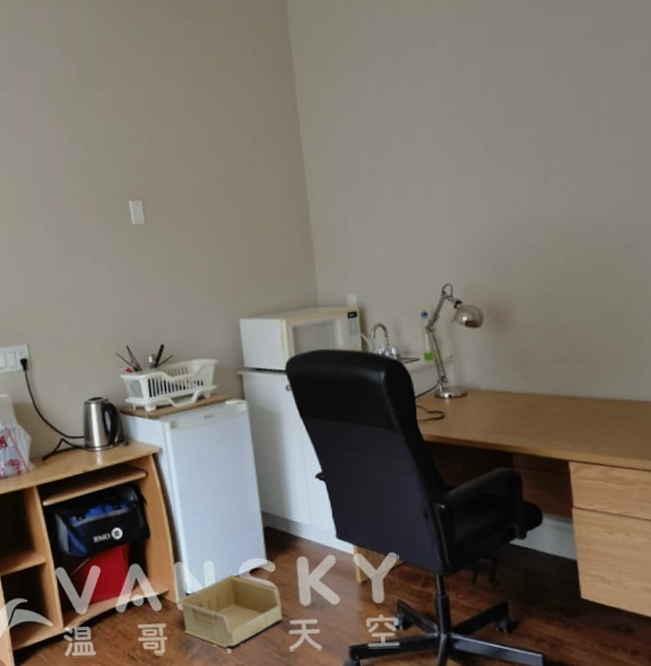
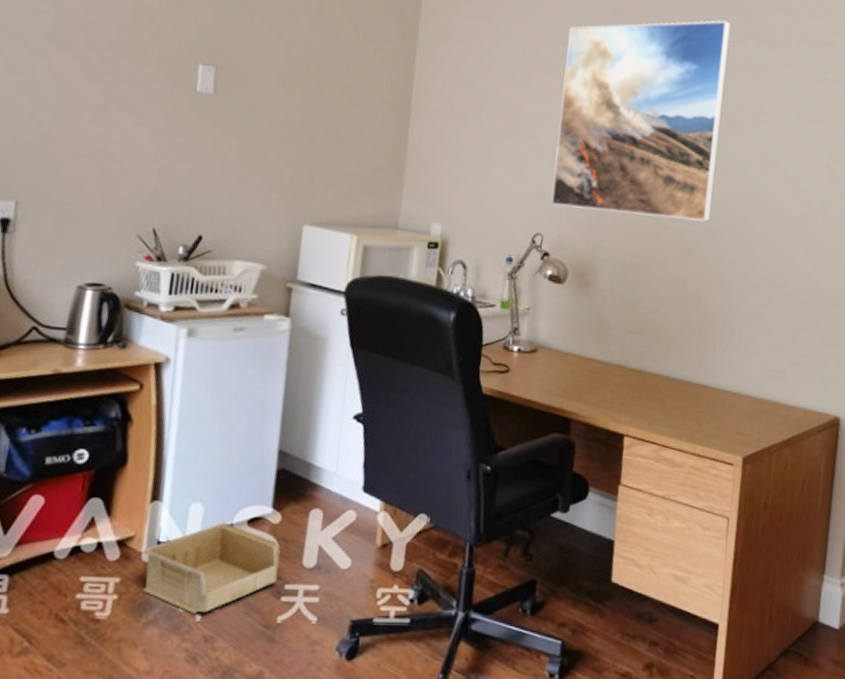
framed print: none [438,20,622,254] -> present [551,20,731,222]

